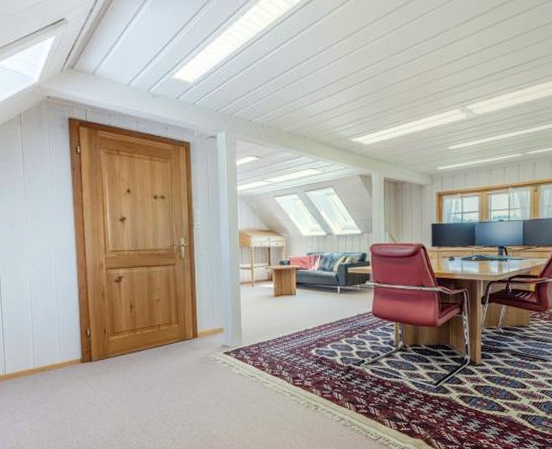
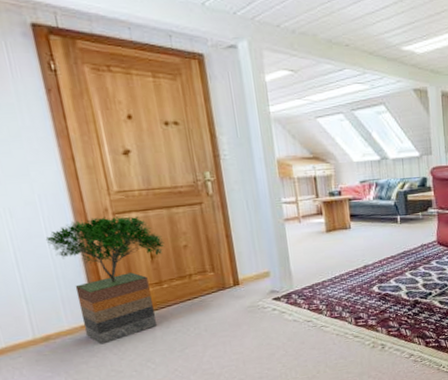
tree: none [54,271,142,379] -> present [45,216,165,345]

